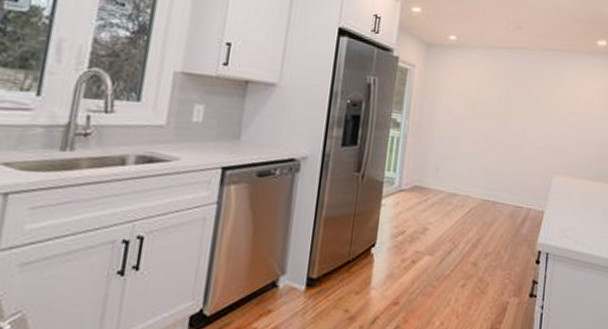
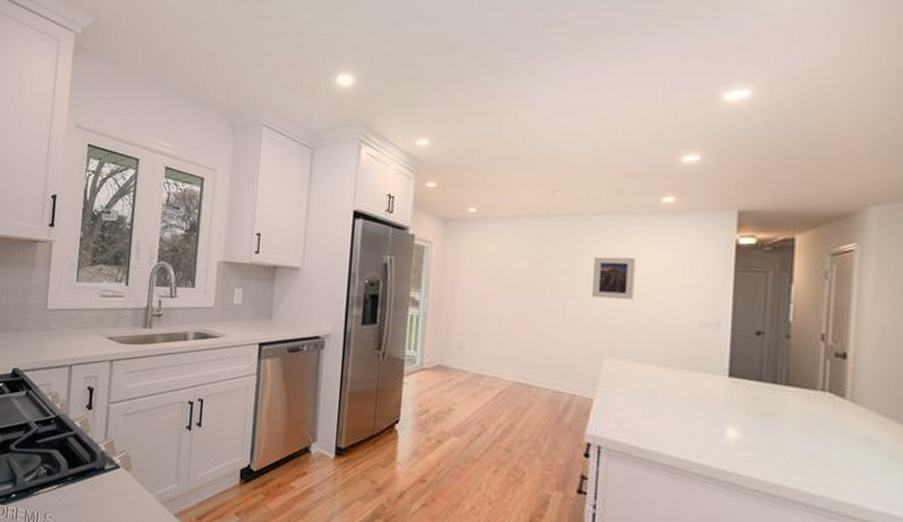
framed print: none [545,87,579,125] -> present [591,256,636,300]

